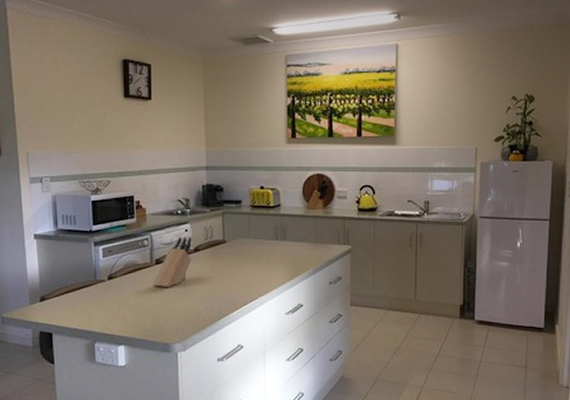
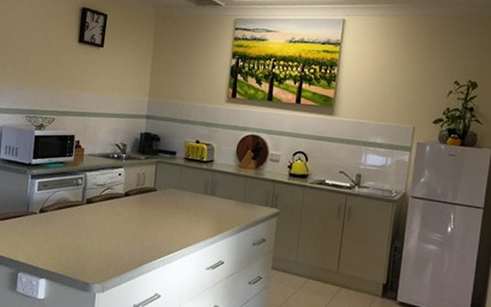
knife block: present [152,237,192,287] -> none [80,180,124,228]

